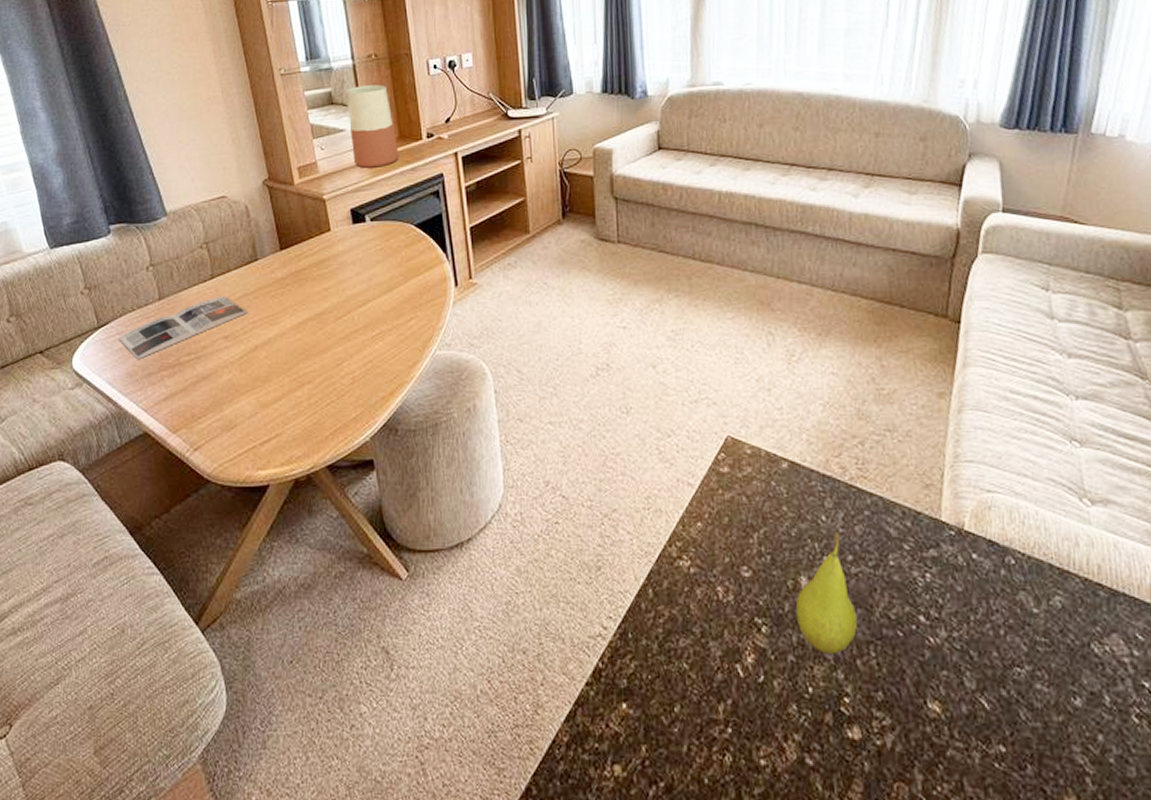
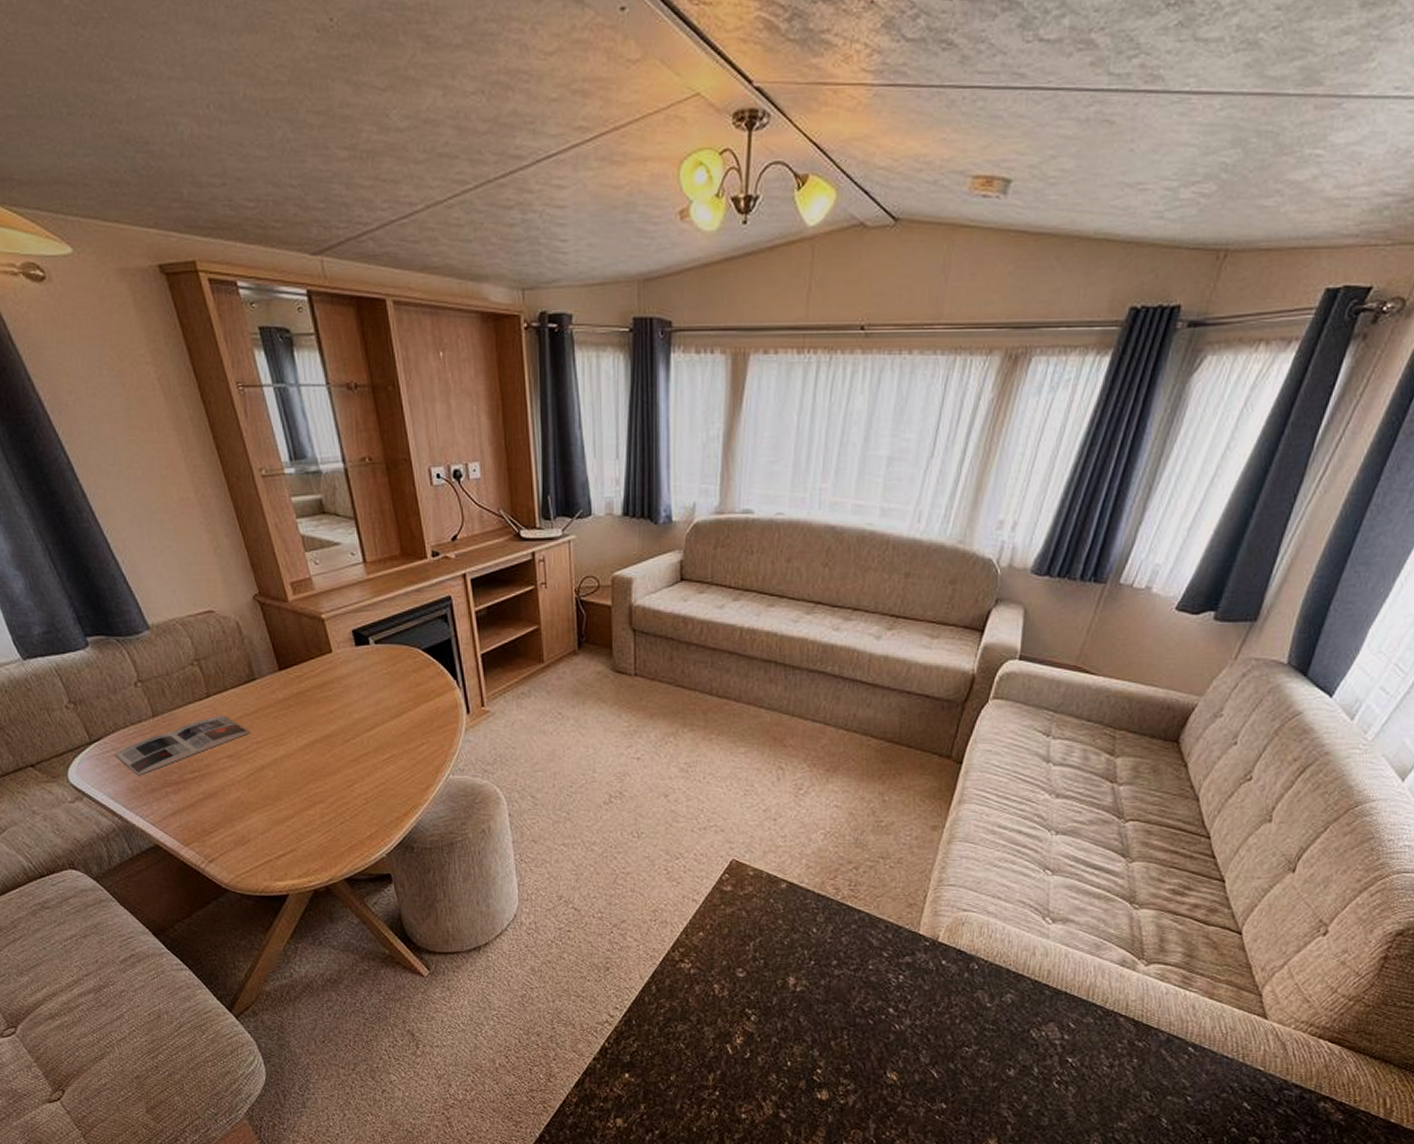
vase: present [345,85,399,168] -> none [338,494,402,587]
fruit: present [795,530,858,654] -> none [782,940,836,1037]

